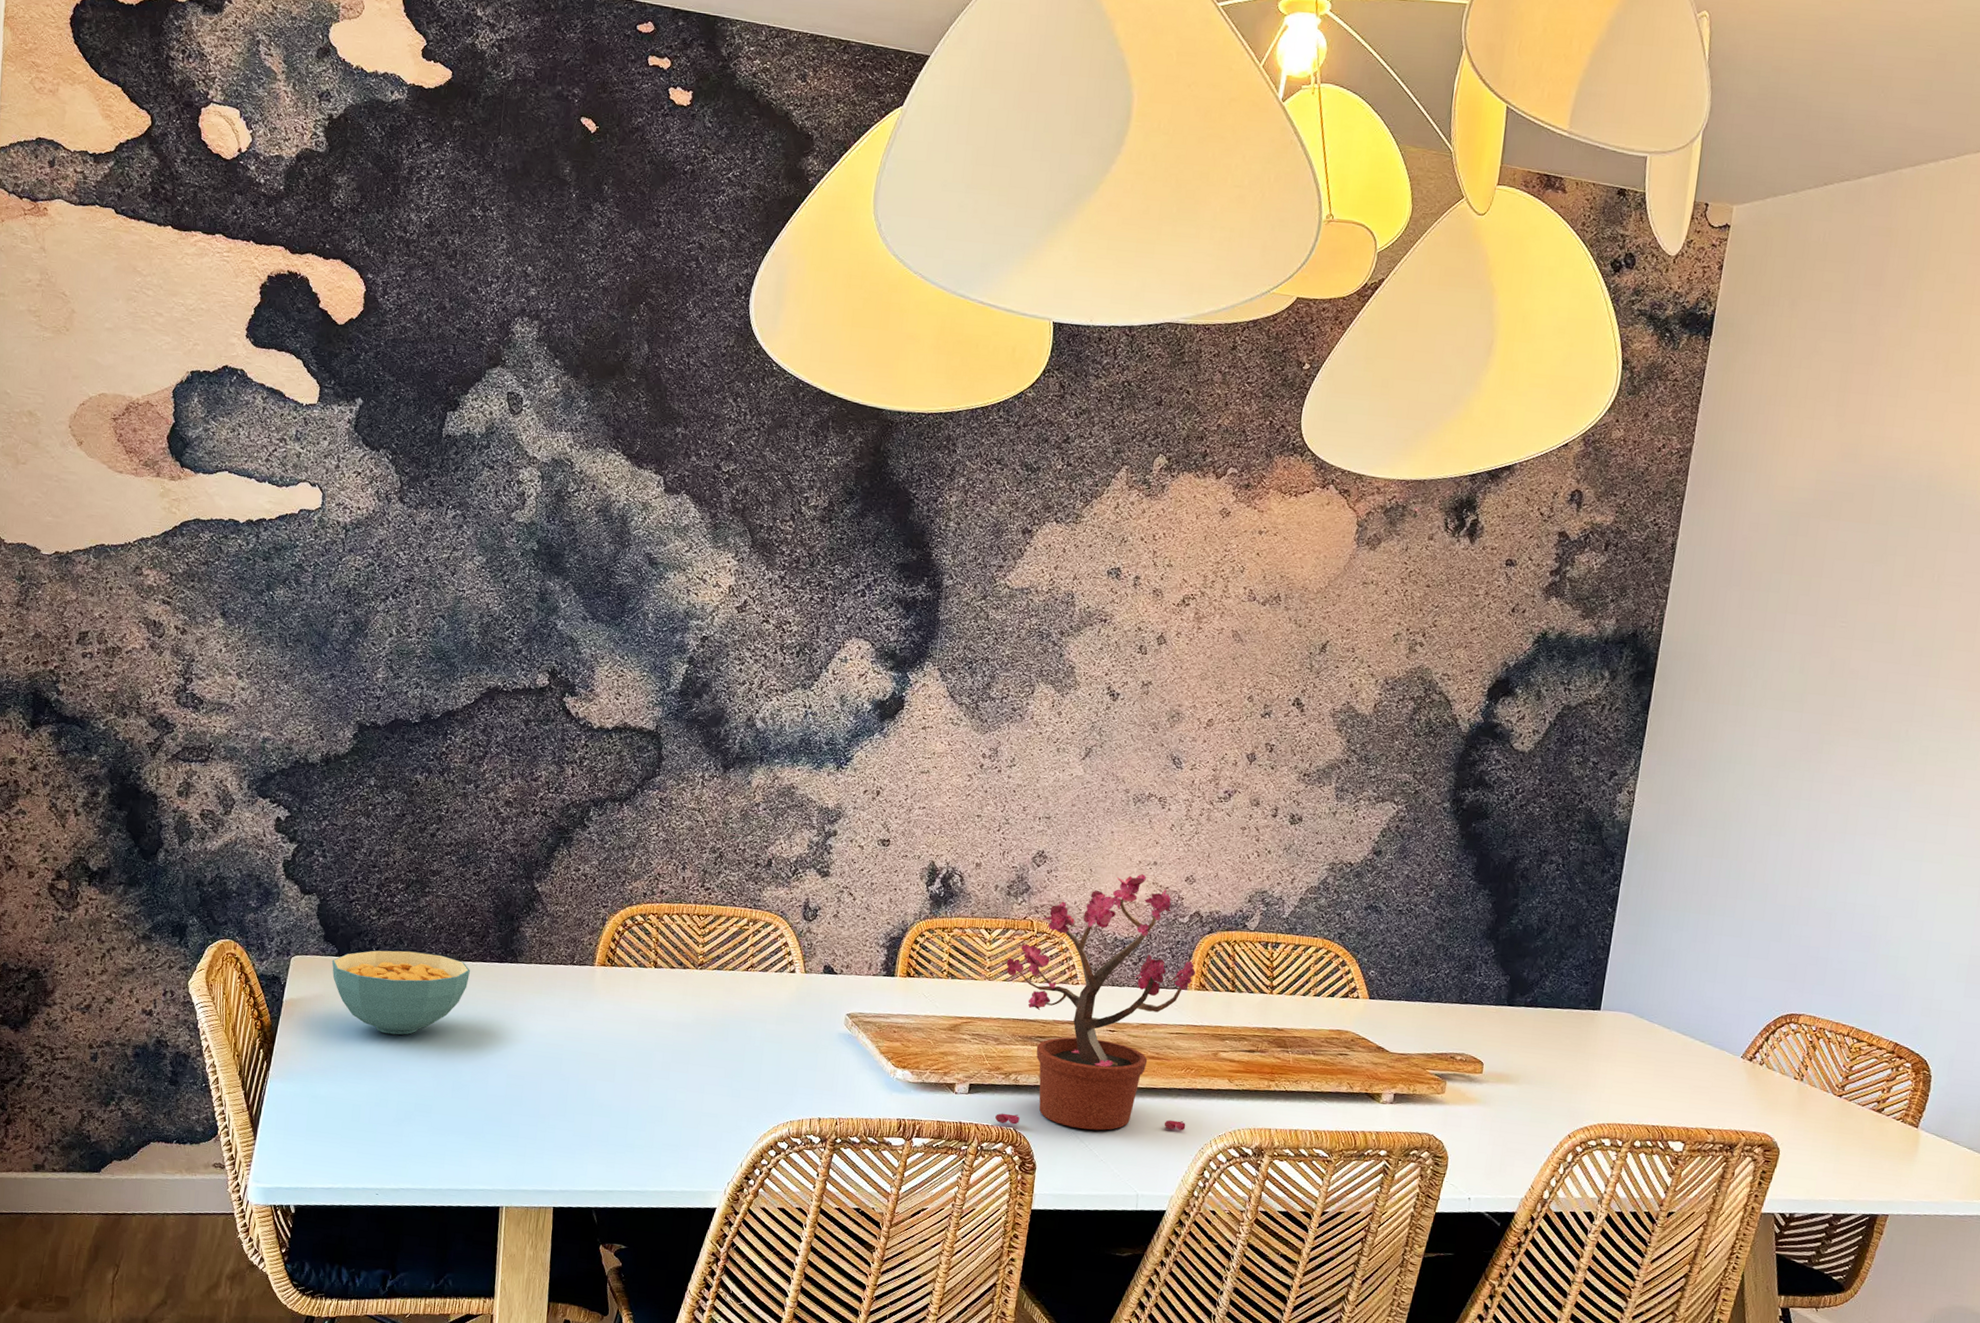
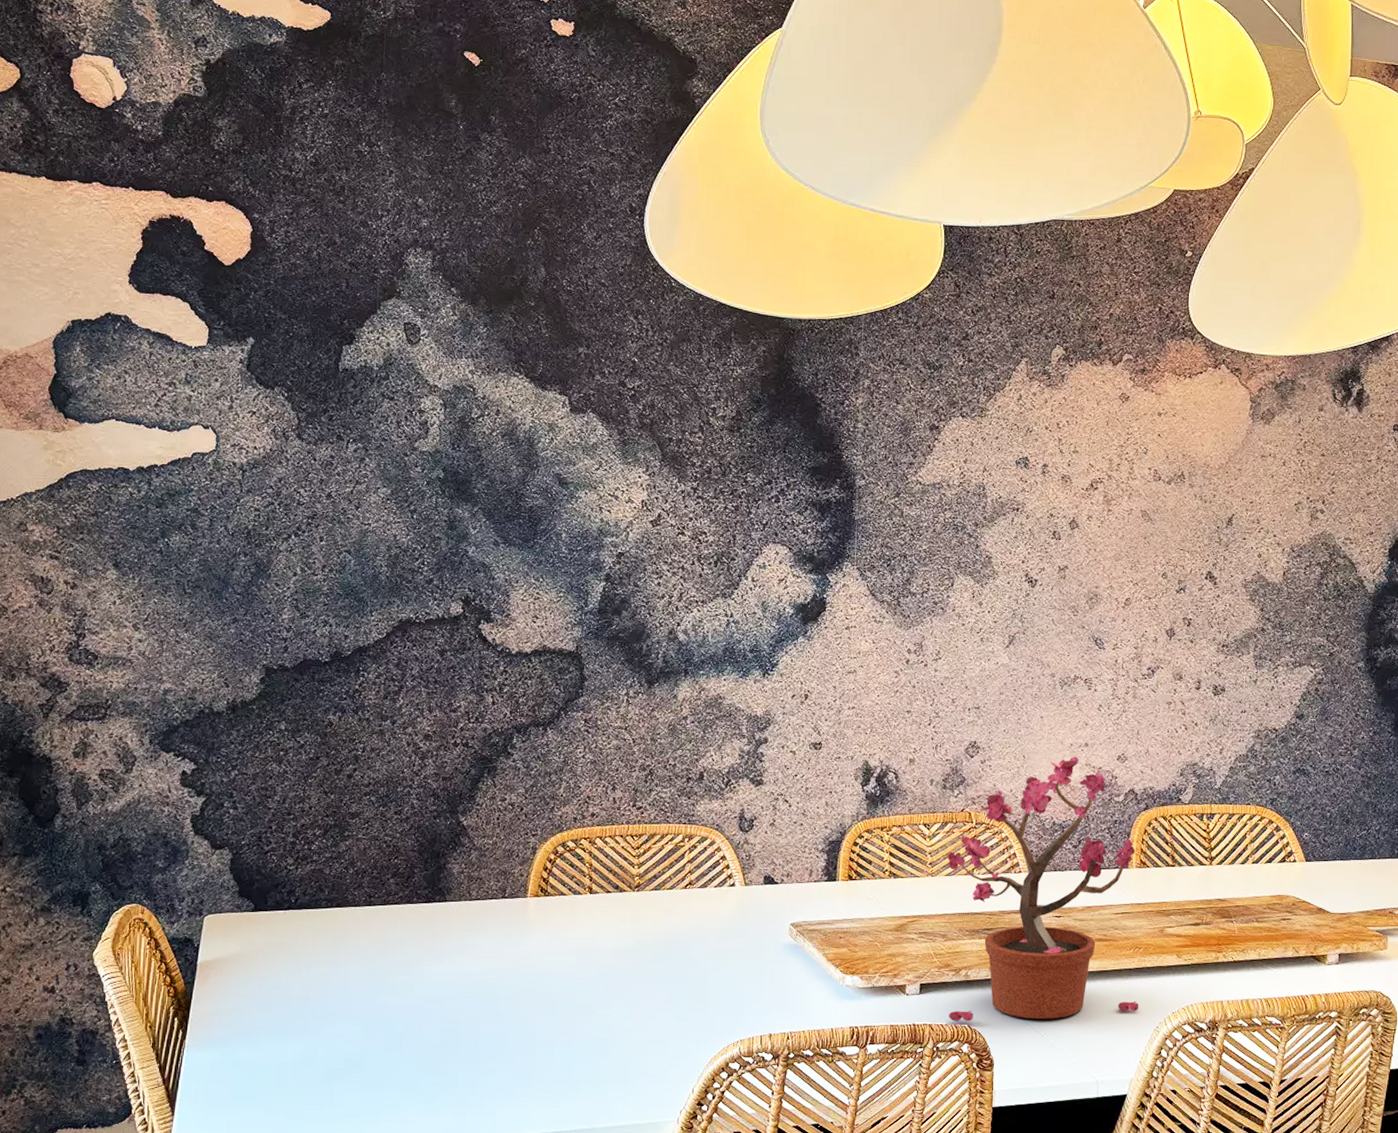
cereal bowl: present [331,950,470,1035] -> none [248,899,396,989]

